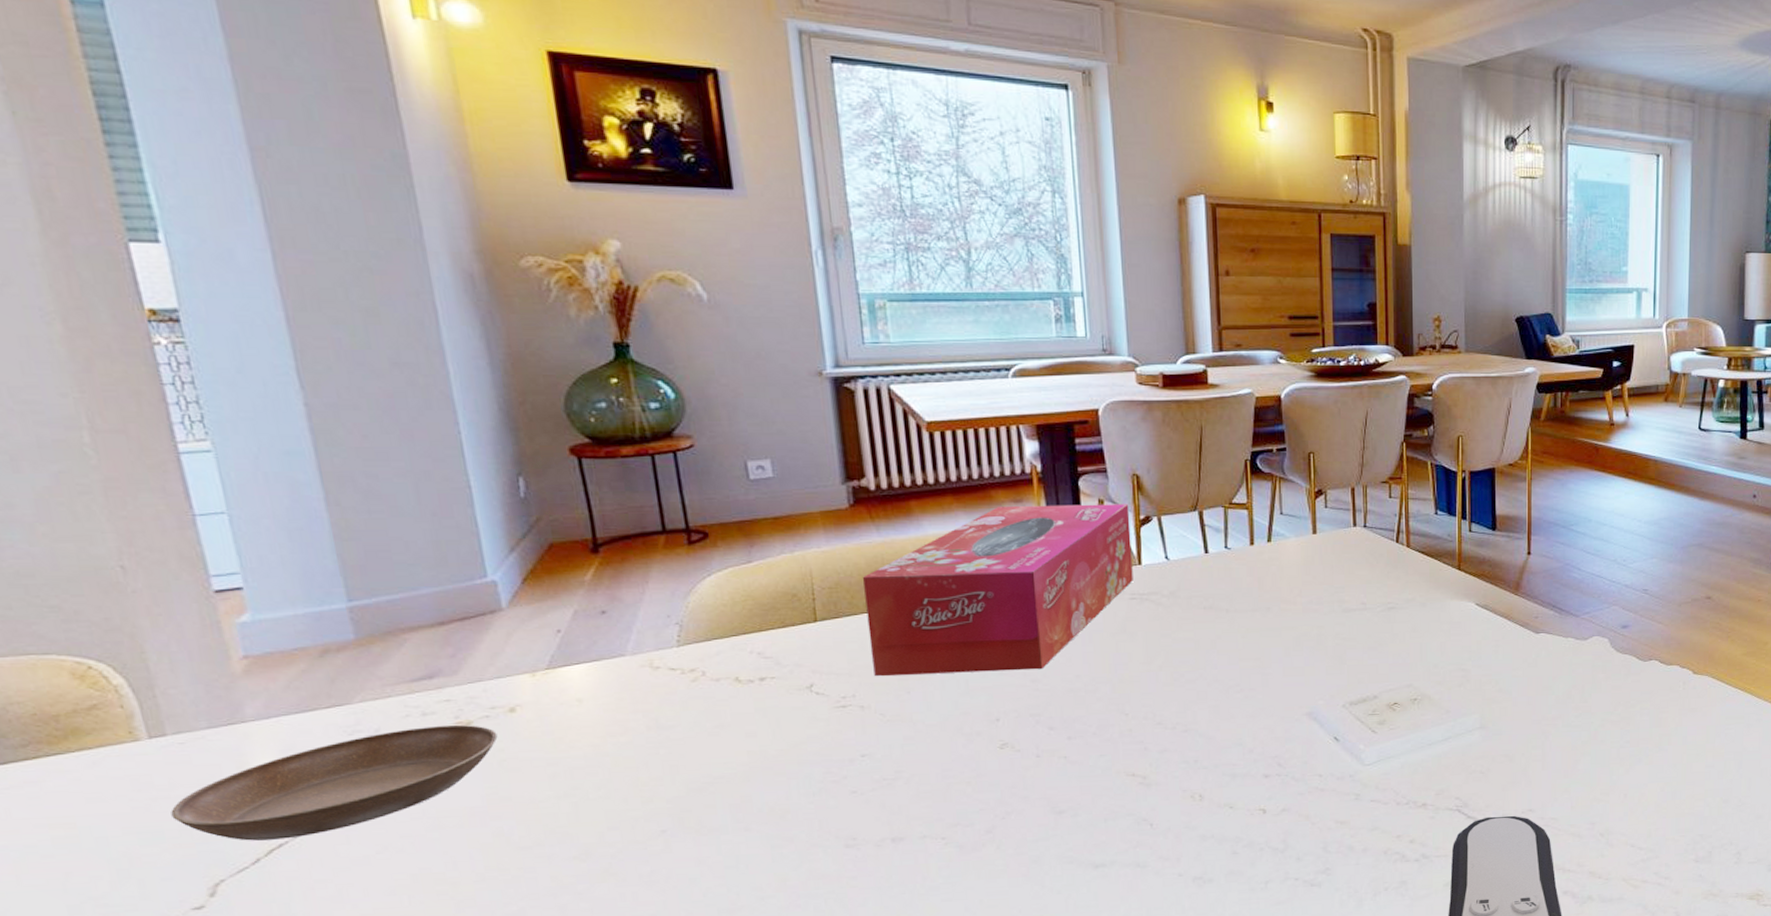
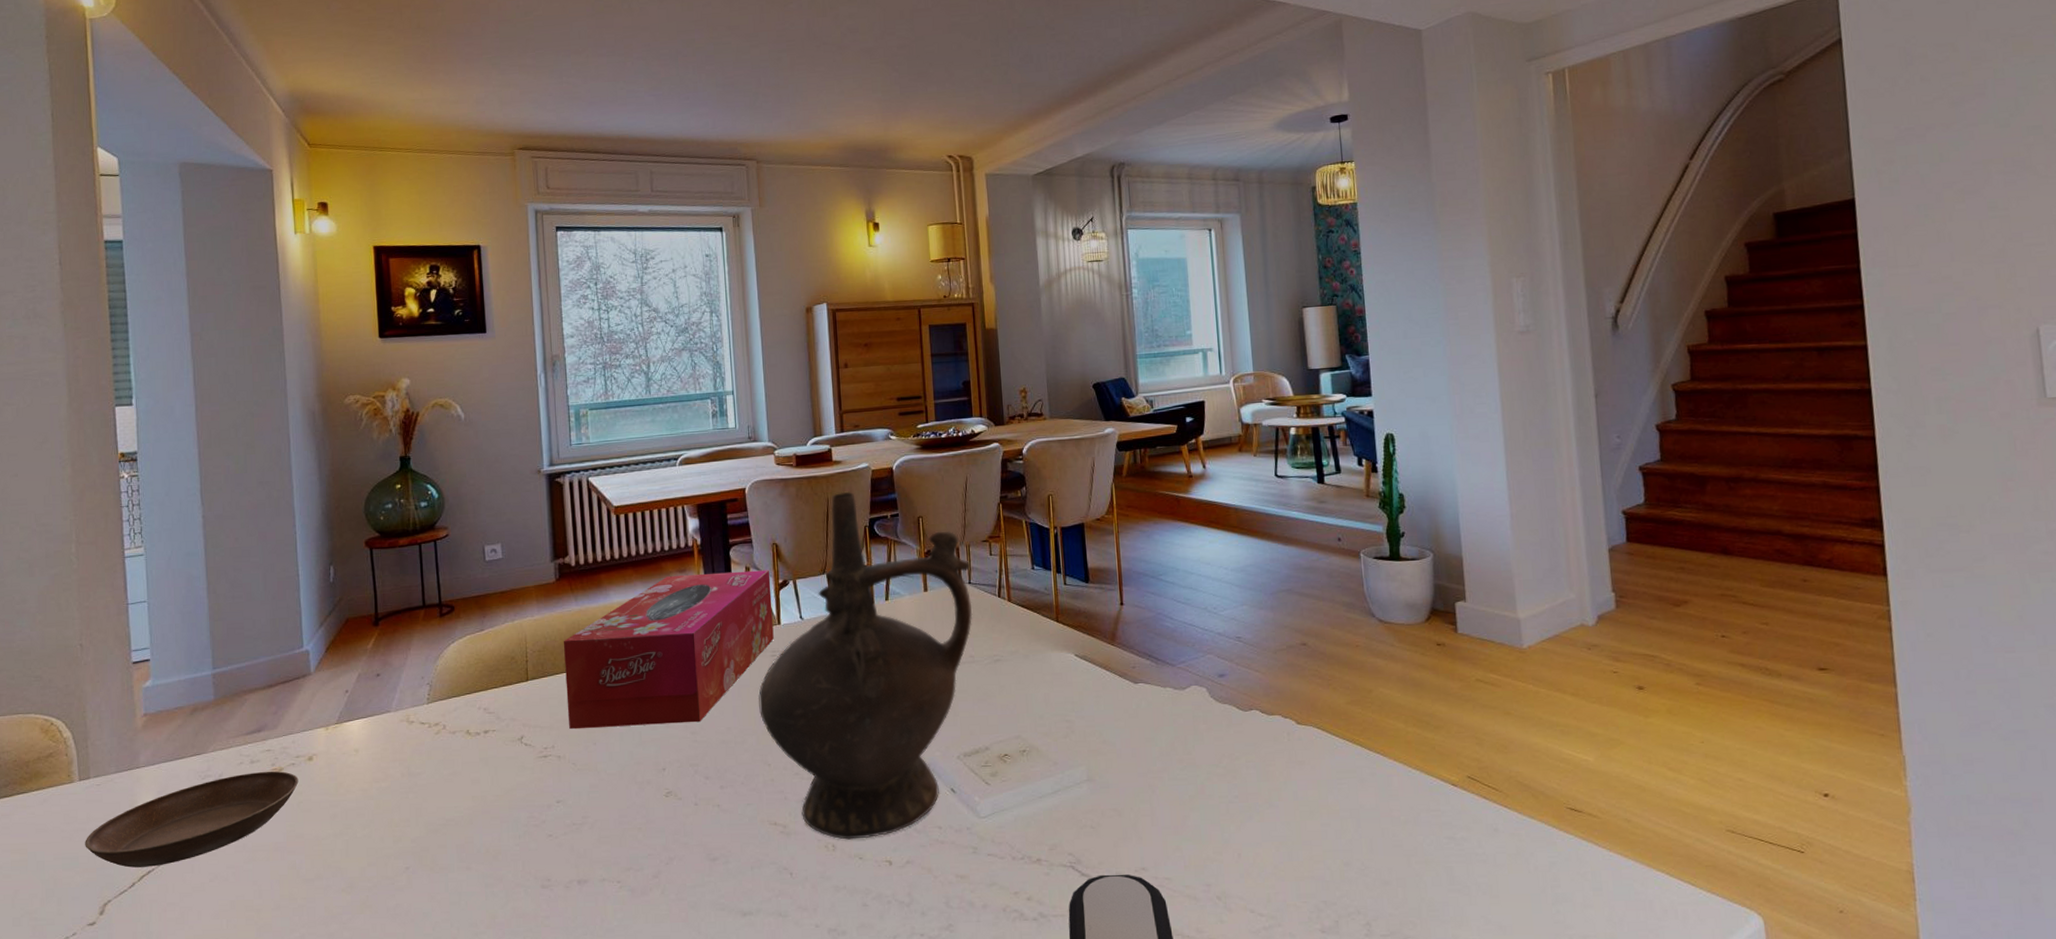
ceremonial vessel: none [1114,419,1367,789] -> present [758,491,973,840]

